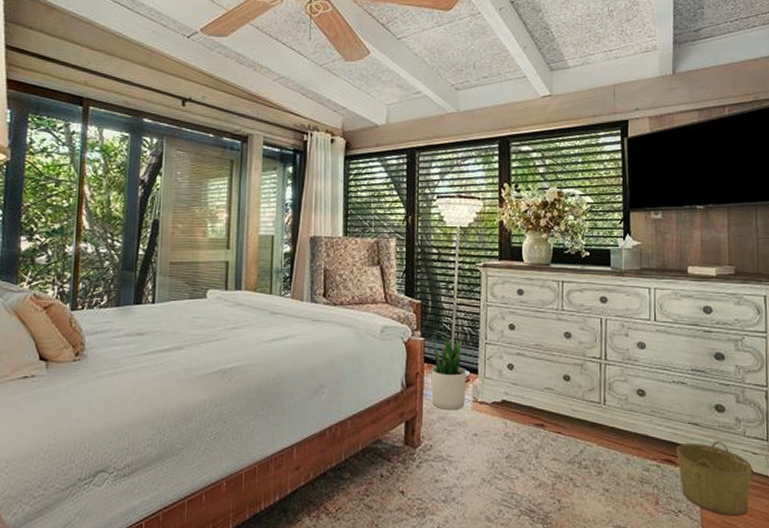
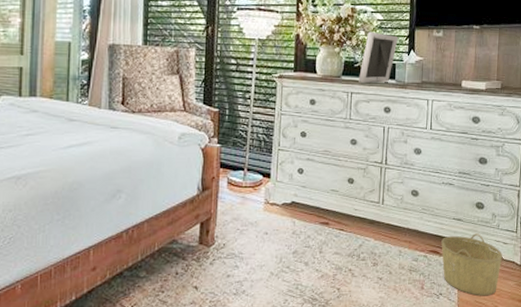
planter: present [430,337,467,409] -> none [226,144,260,211]
picture frame: none [570,215,611,272] -> present [359,31,398,84]

